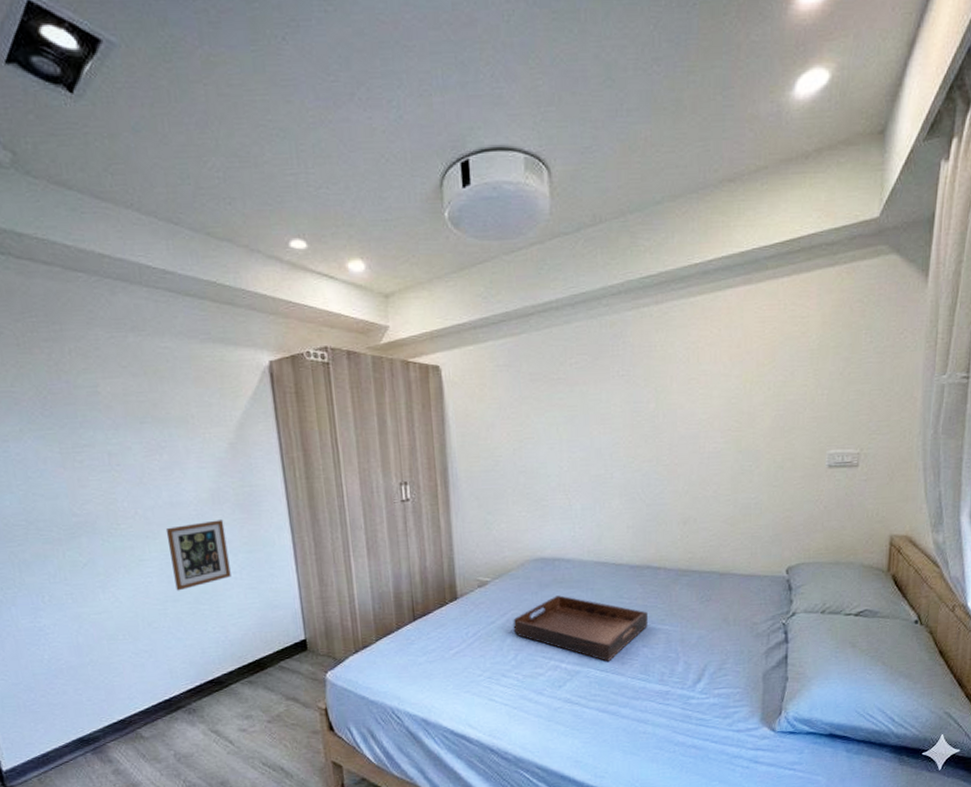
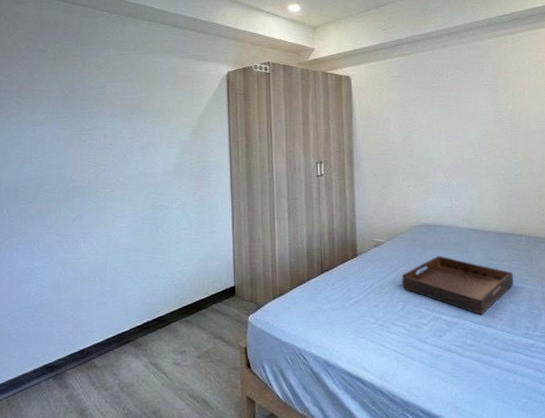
picture frame: present [165,520,231,591] -> none [138,187,182,243]

